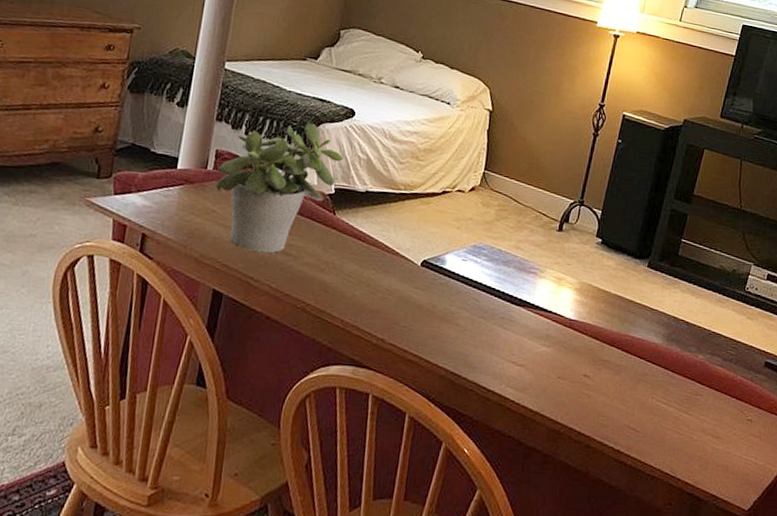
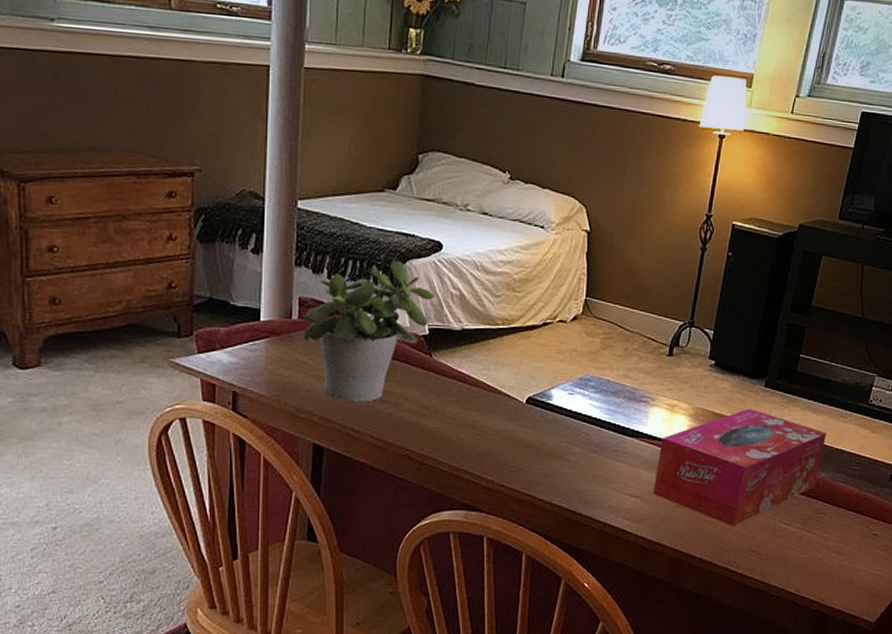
tissue box: none [536,286,705,402] -> present [652,408,826,526]

